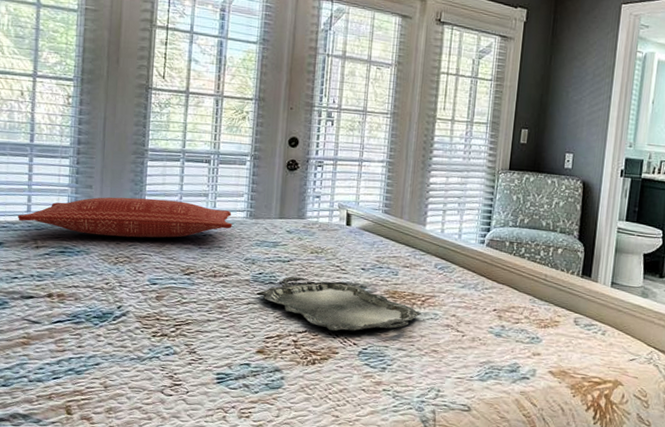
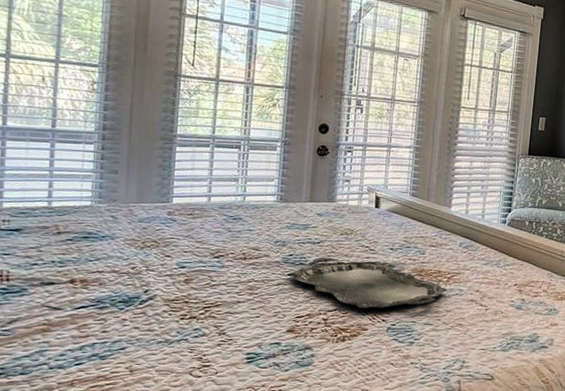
pillow: present [18,197,232,238] -> none [38,182,263,223]

